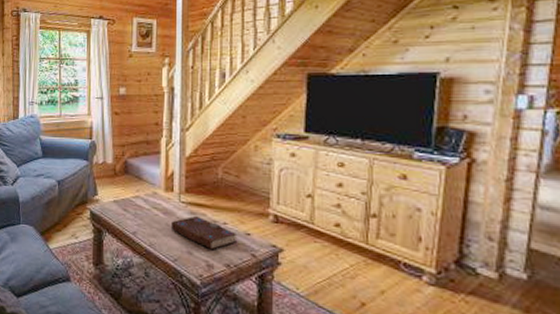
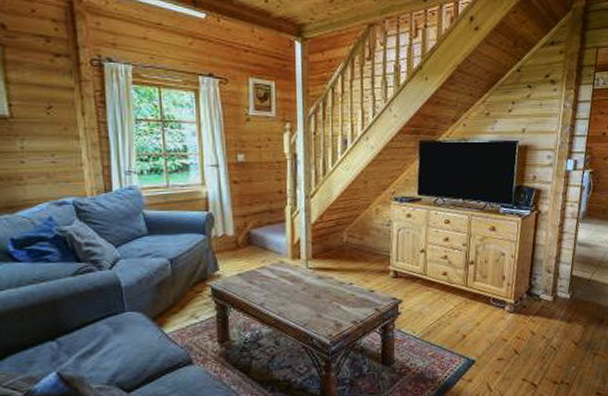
book: present [170,215,238,249] -> none [299,279,363,309]

